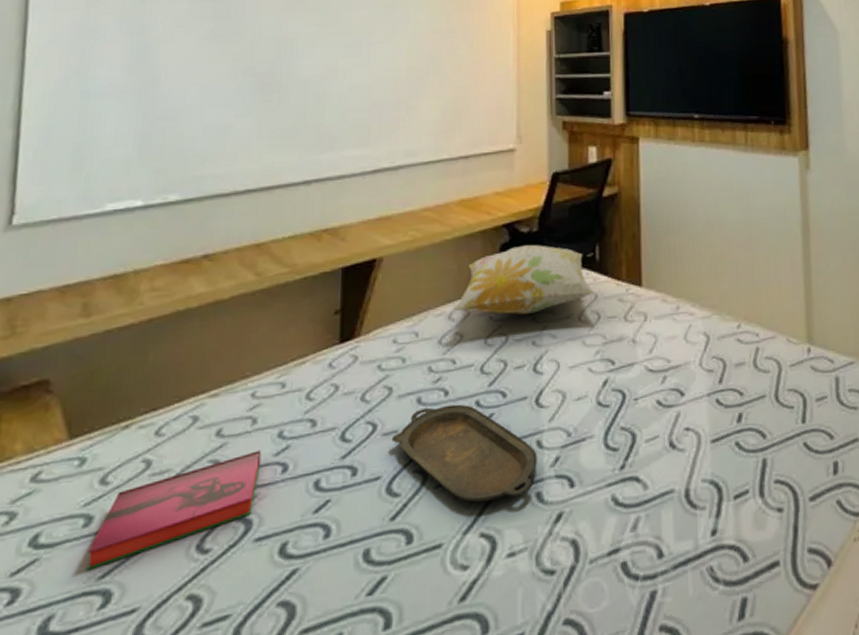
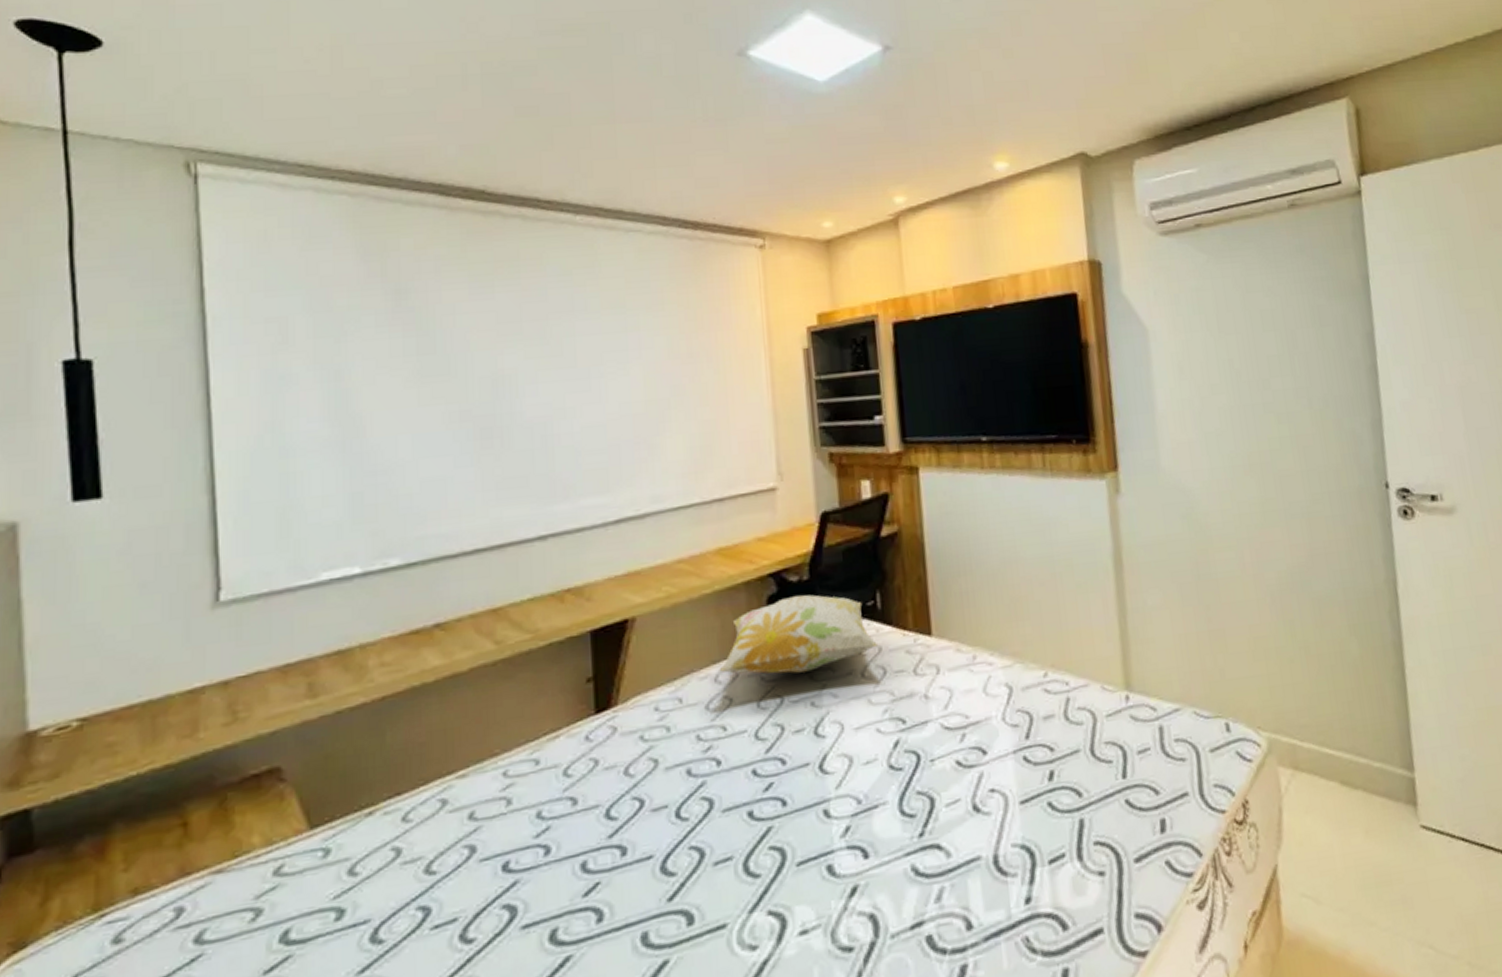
hardback book: present [86,450,262,569] -> none [343,832,521,964]
serving tray: present [391,404,537,503] -> none [661,774,826,879]

